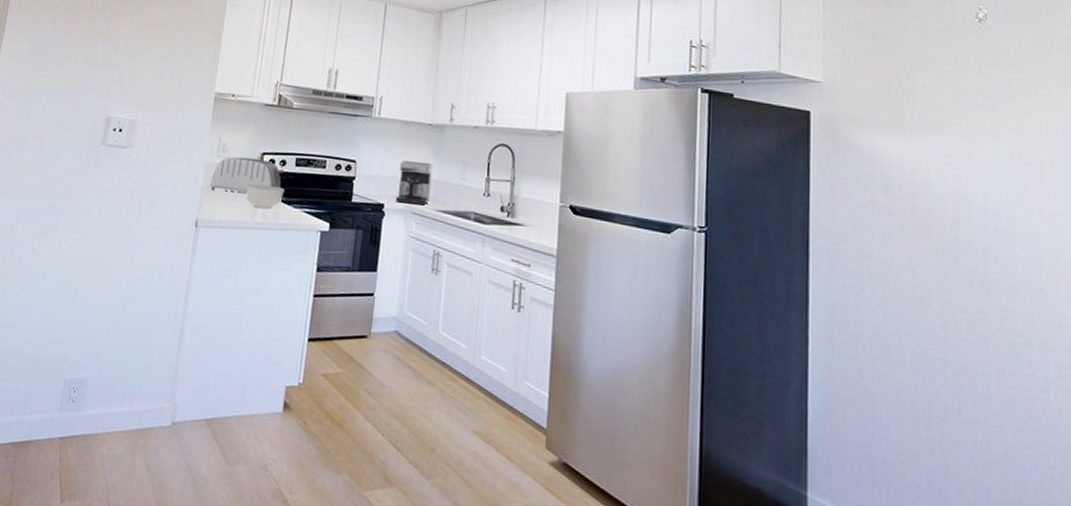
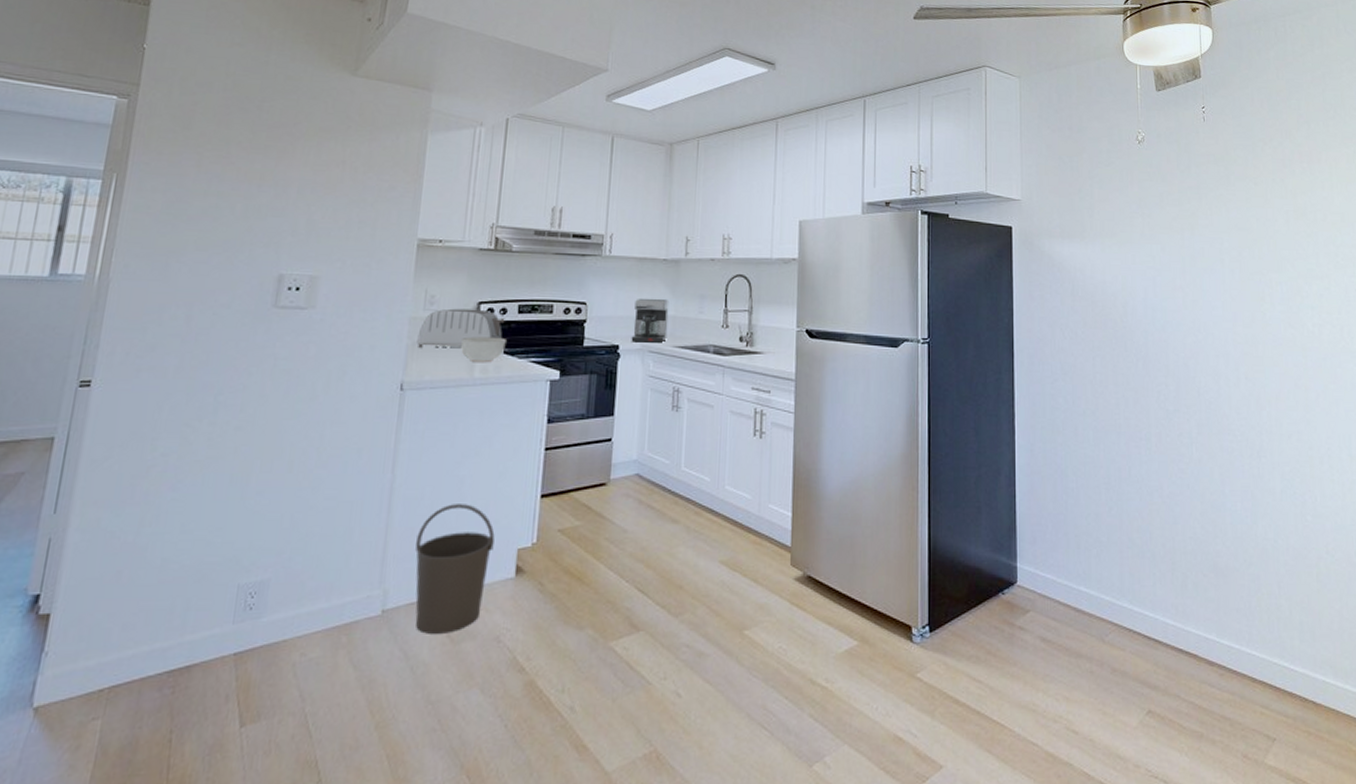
bucket: none [198,335,267,454] -> present [415,504,495,634]

